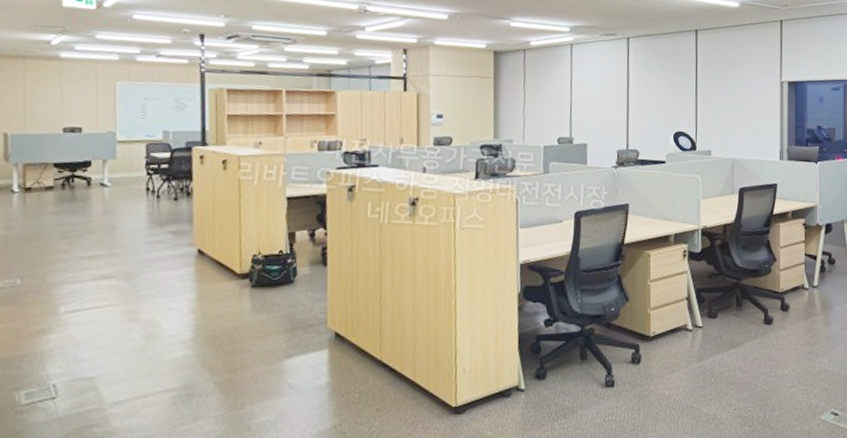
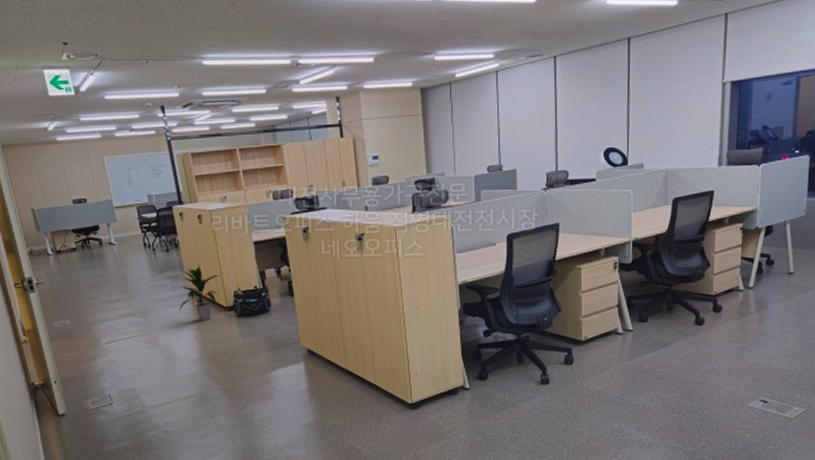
indoor plant: none [177,219,238,290] -> present [179,265,220,321]

